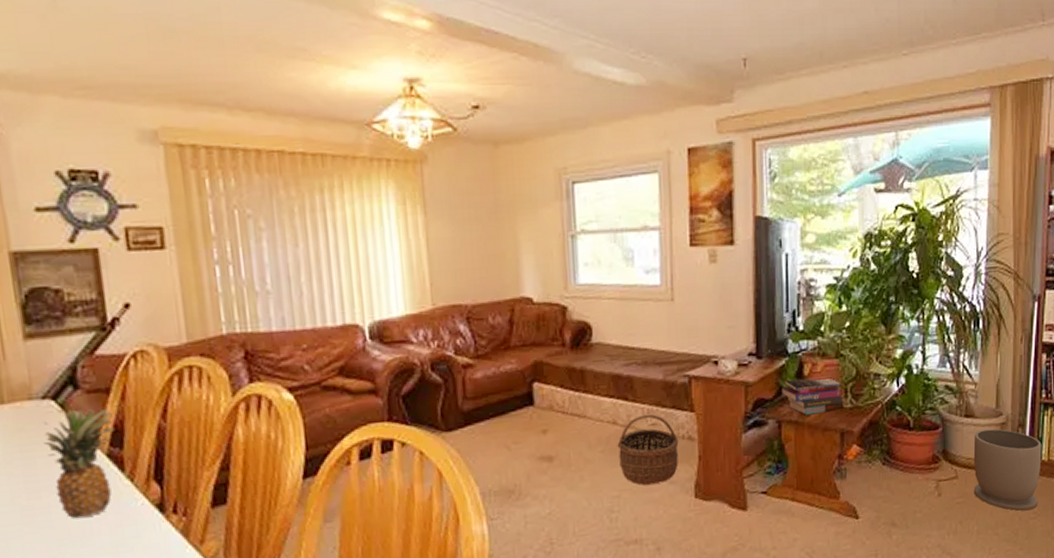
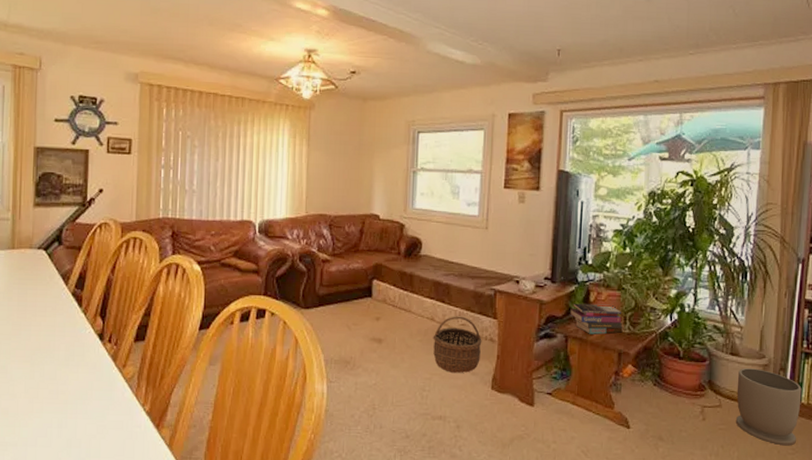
fruit: present [44,408,116,519] -> none [34,257,81,337]

